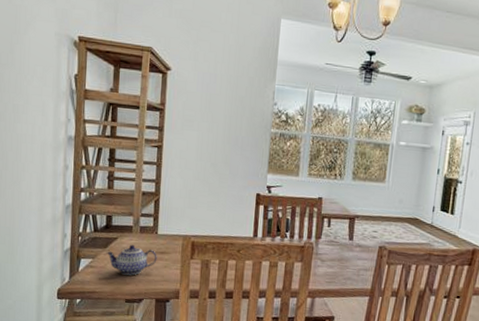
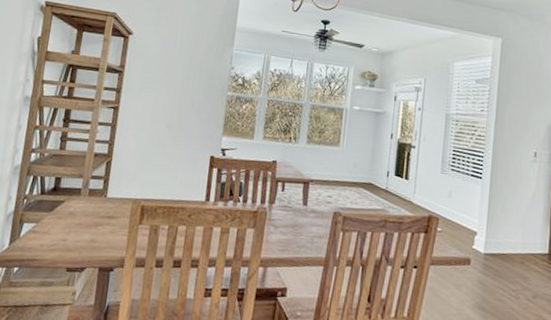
teapot: present [106,244,157,276] -> none [51,208,105,242]

